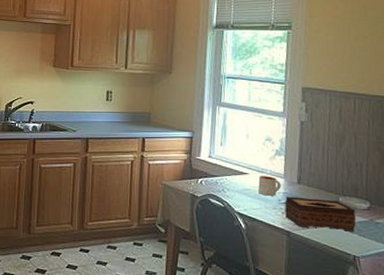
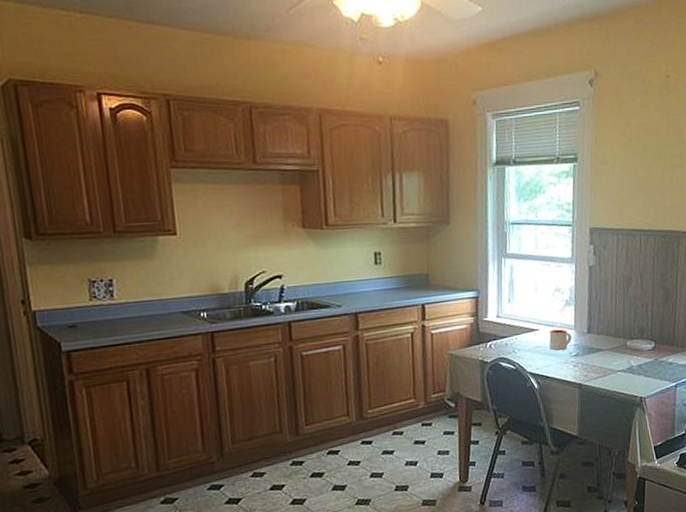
tissue box: present [284,196,357,232] -> none [575,345,643,378]

